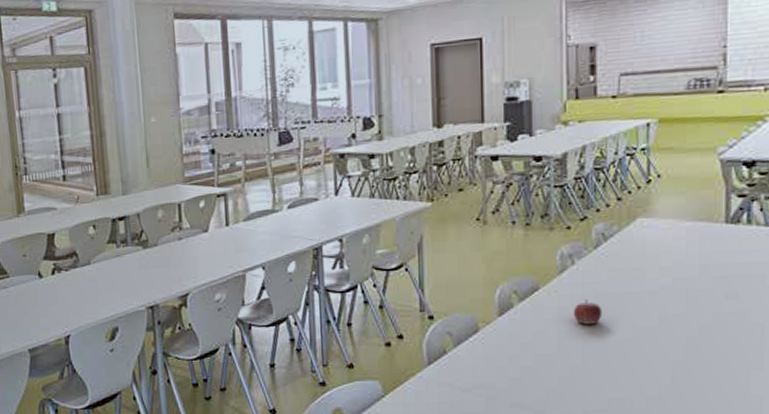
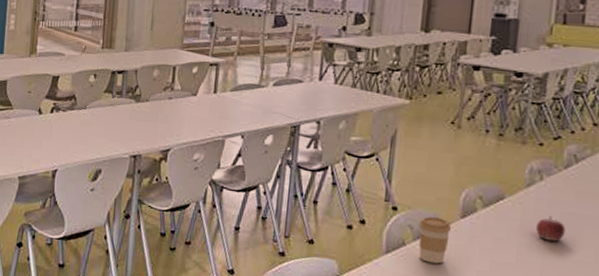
coffee cup: none [458,320,491,367] -> present [418,216,452,264]

